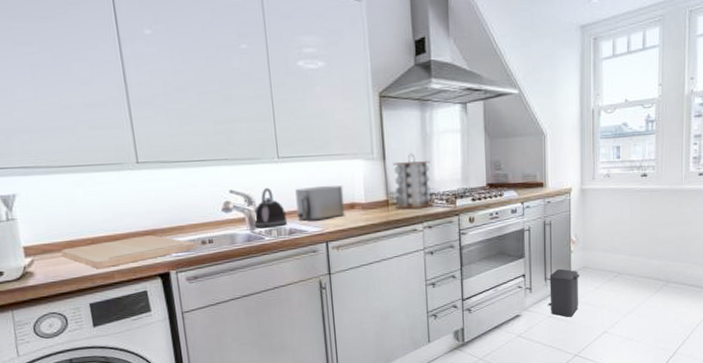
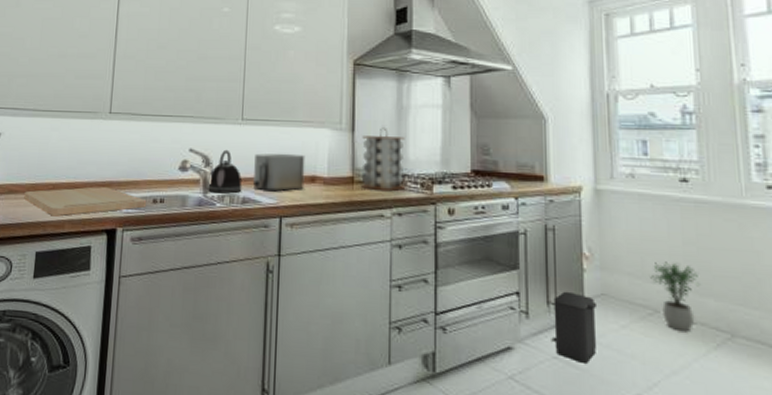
potted plant: none [617,237,650,285] -> present [650,262,700,332]

